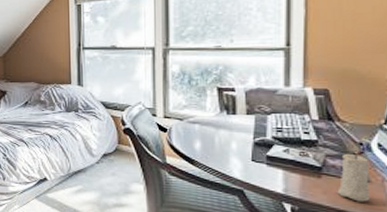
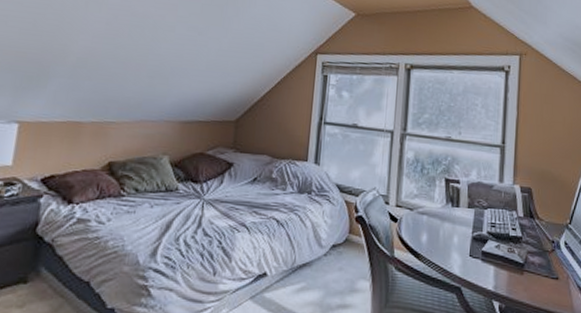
candle: present [337,152,371,202] -> none [535,249,559,299]

